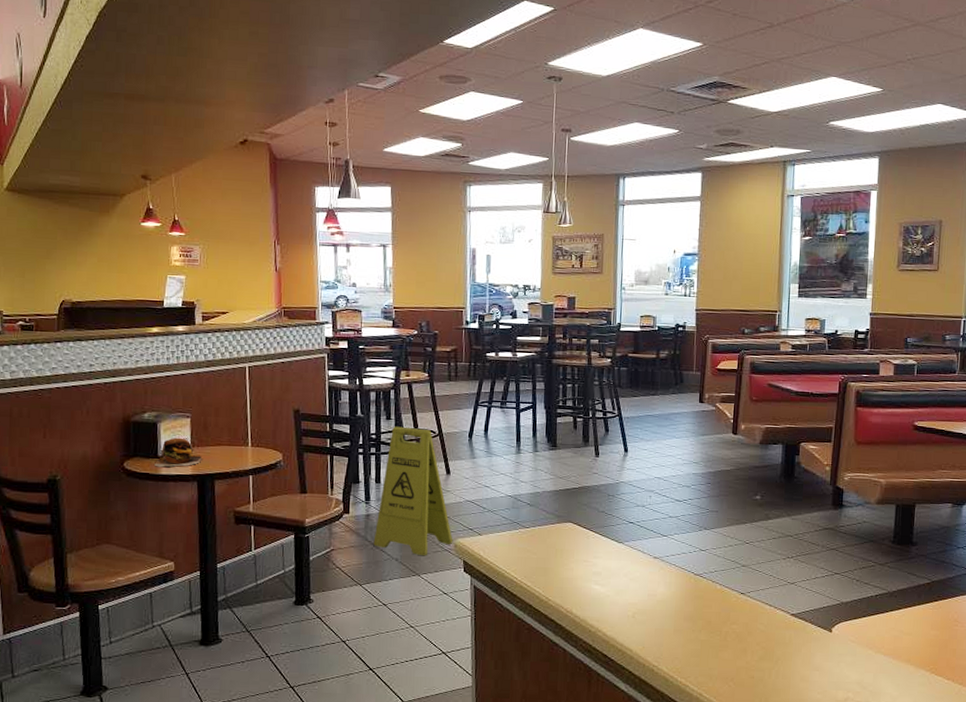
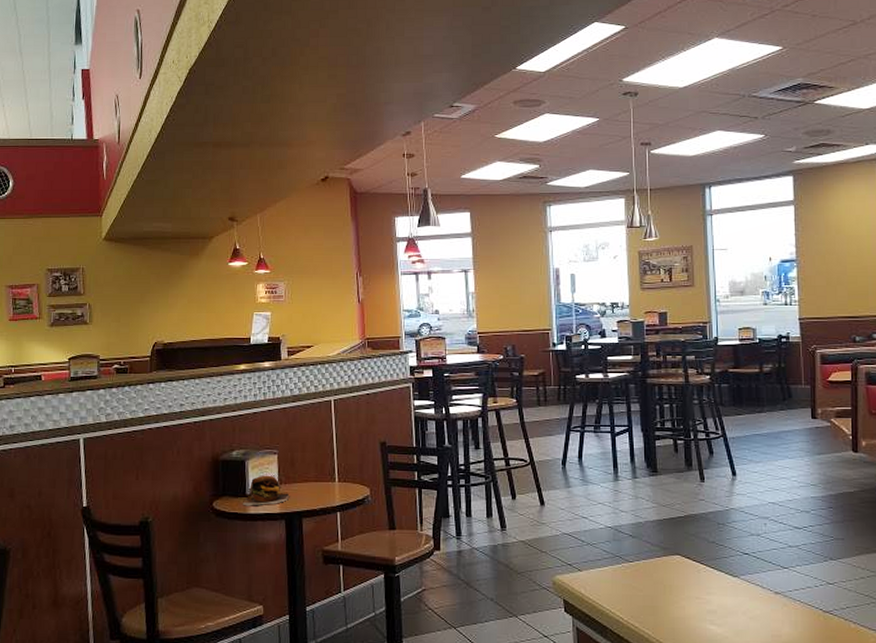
warning sign: present [373,426,453,556] -> none [466,456,551,595]

